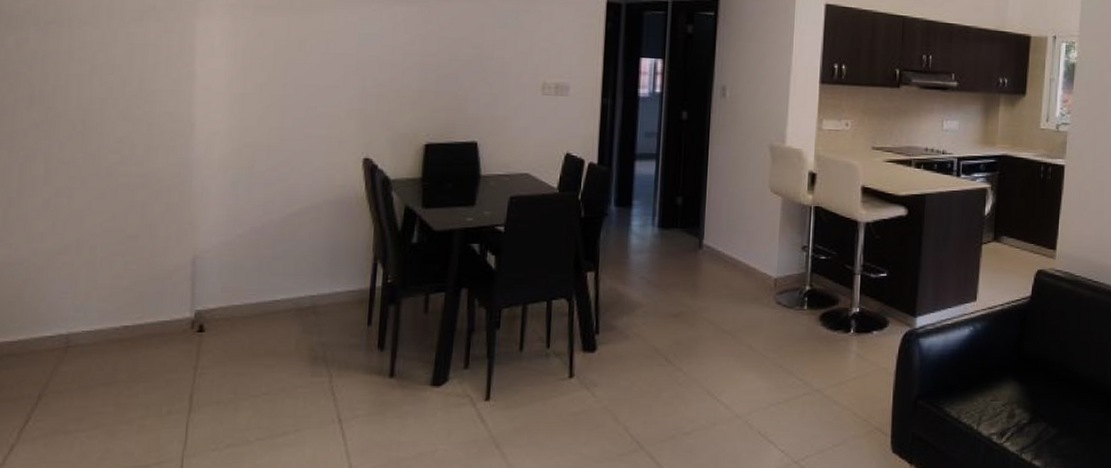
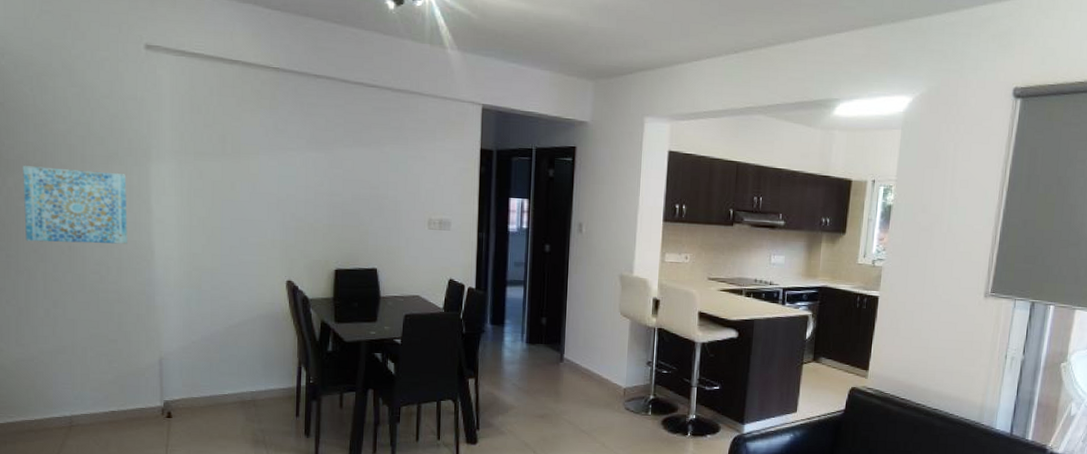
wall art: none [25,22,165,117] -> present [23,166,128,244]

